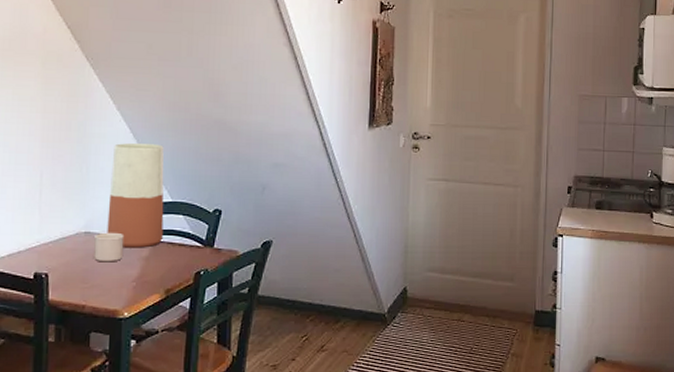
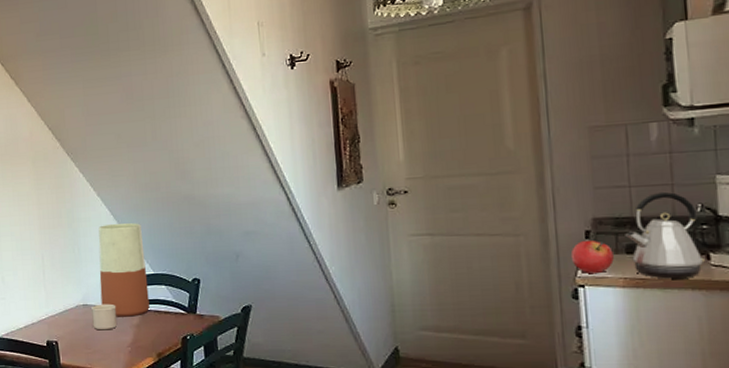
fruit: none [555,194,586,226] -> present [570,239,614,275]
kettle: none [596,157,649,233] -> present [625,191,705,279]

